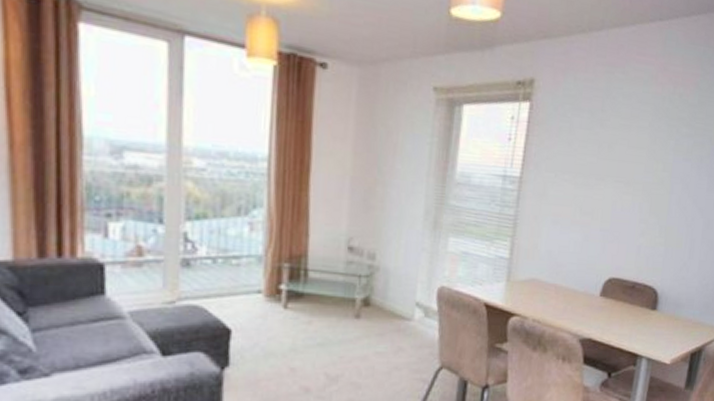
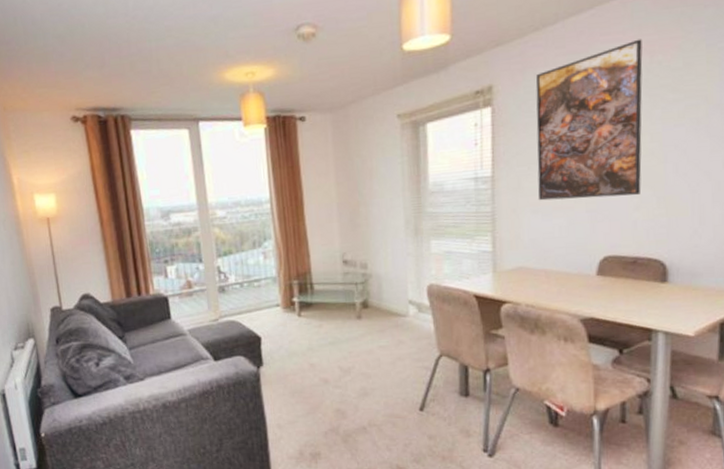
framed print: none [559,67,670,222] -> present [535,39,643,201]

